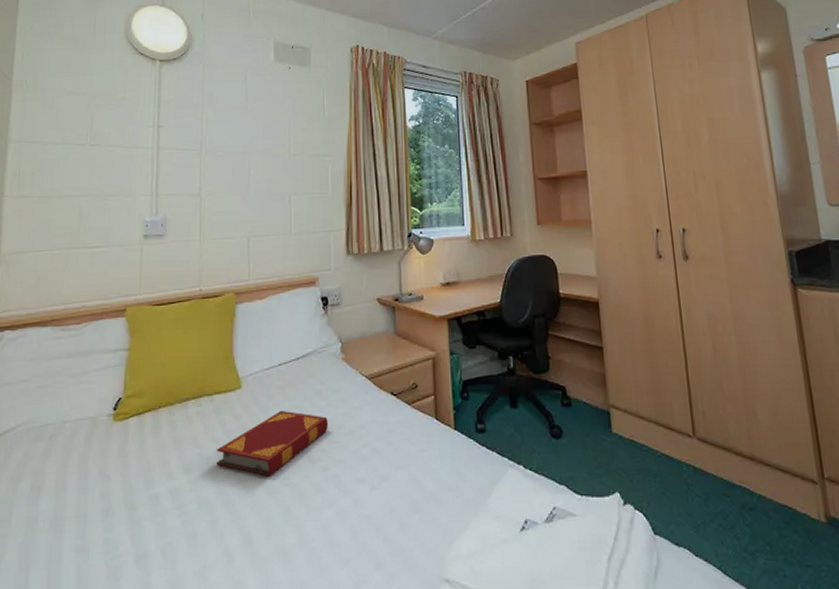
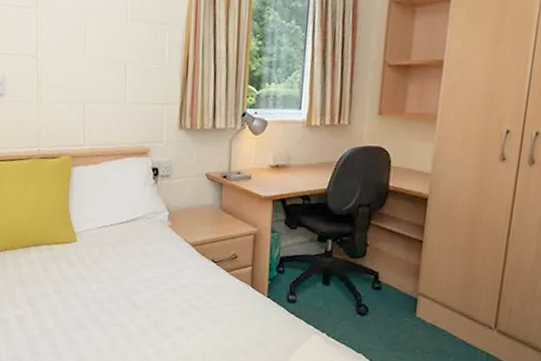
hardback book: present [217,410,328,476] -> none [56,264,153,316]

